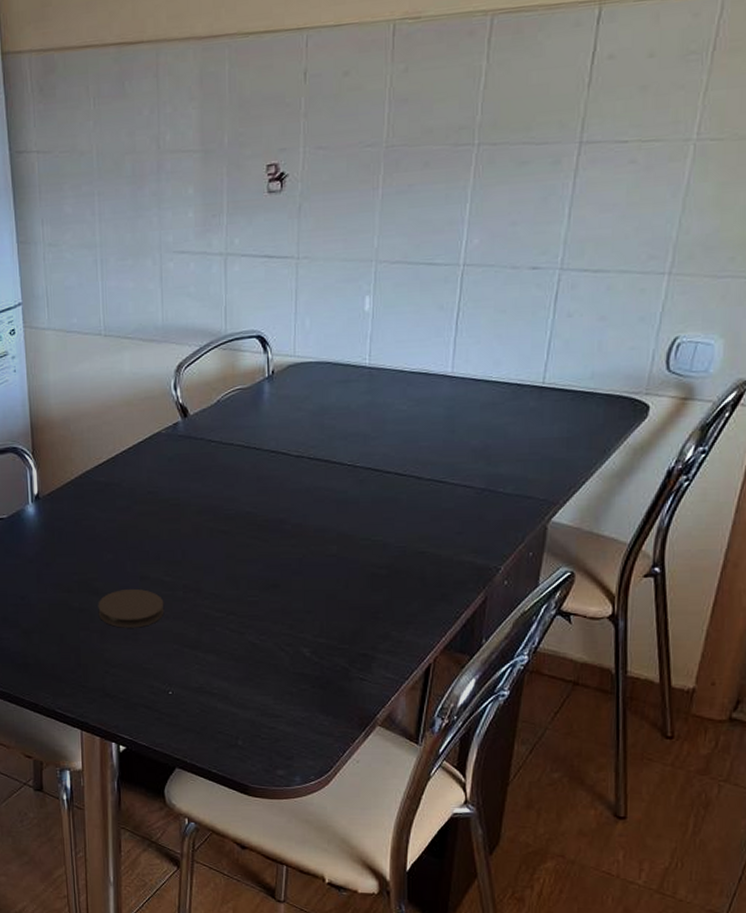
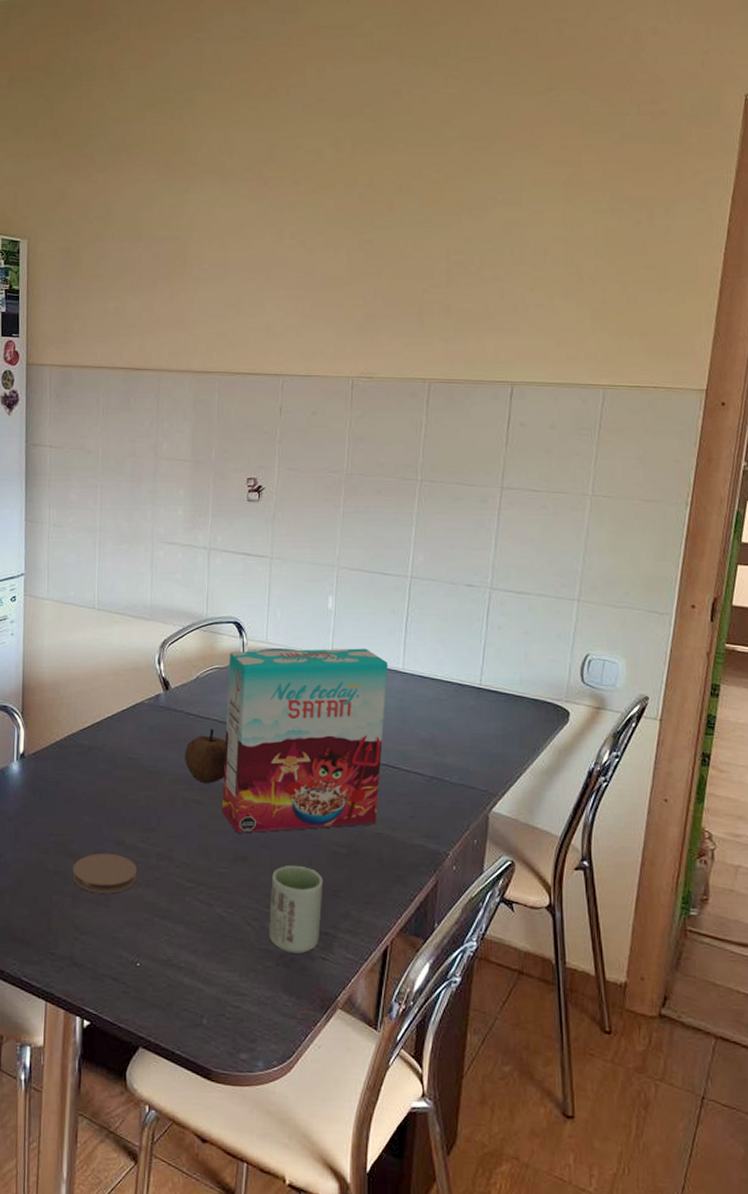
fruit: none [208,455,253,512] -> present [185,729,226,783]
cereal box: none [250,353,434,561] -> present [222,648,388,833]
cup: none [303,589,361,675] -> present [269,865,323,954]

